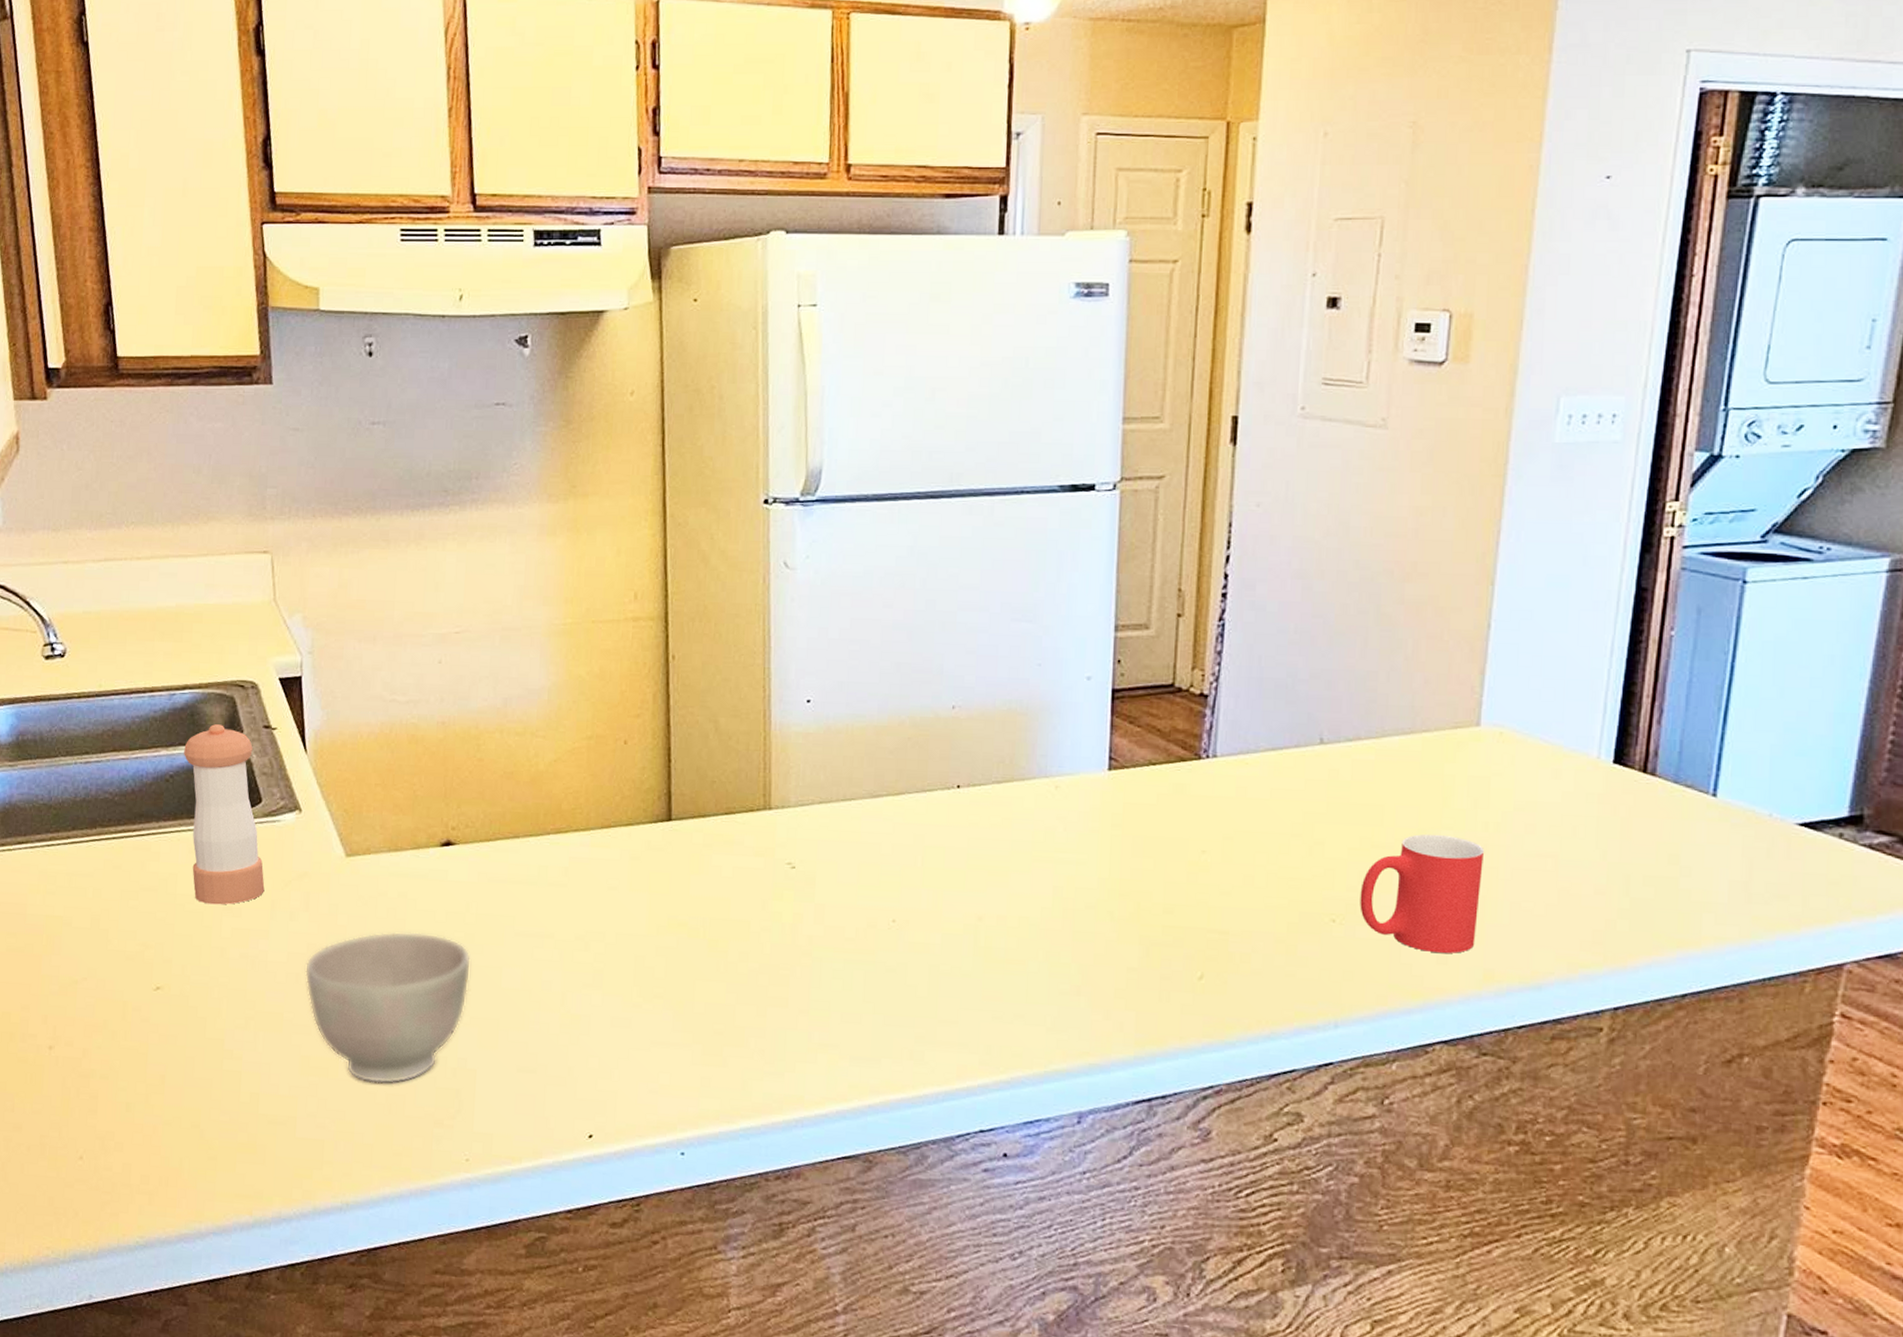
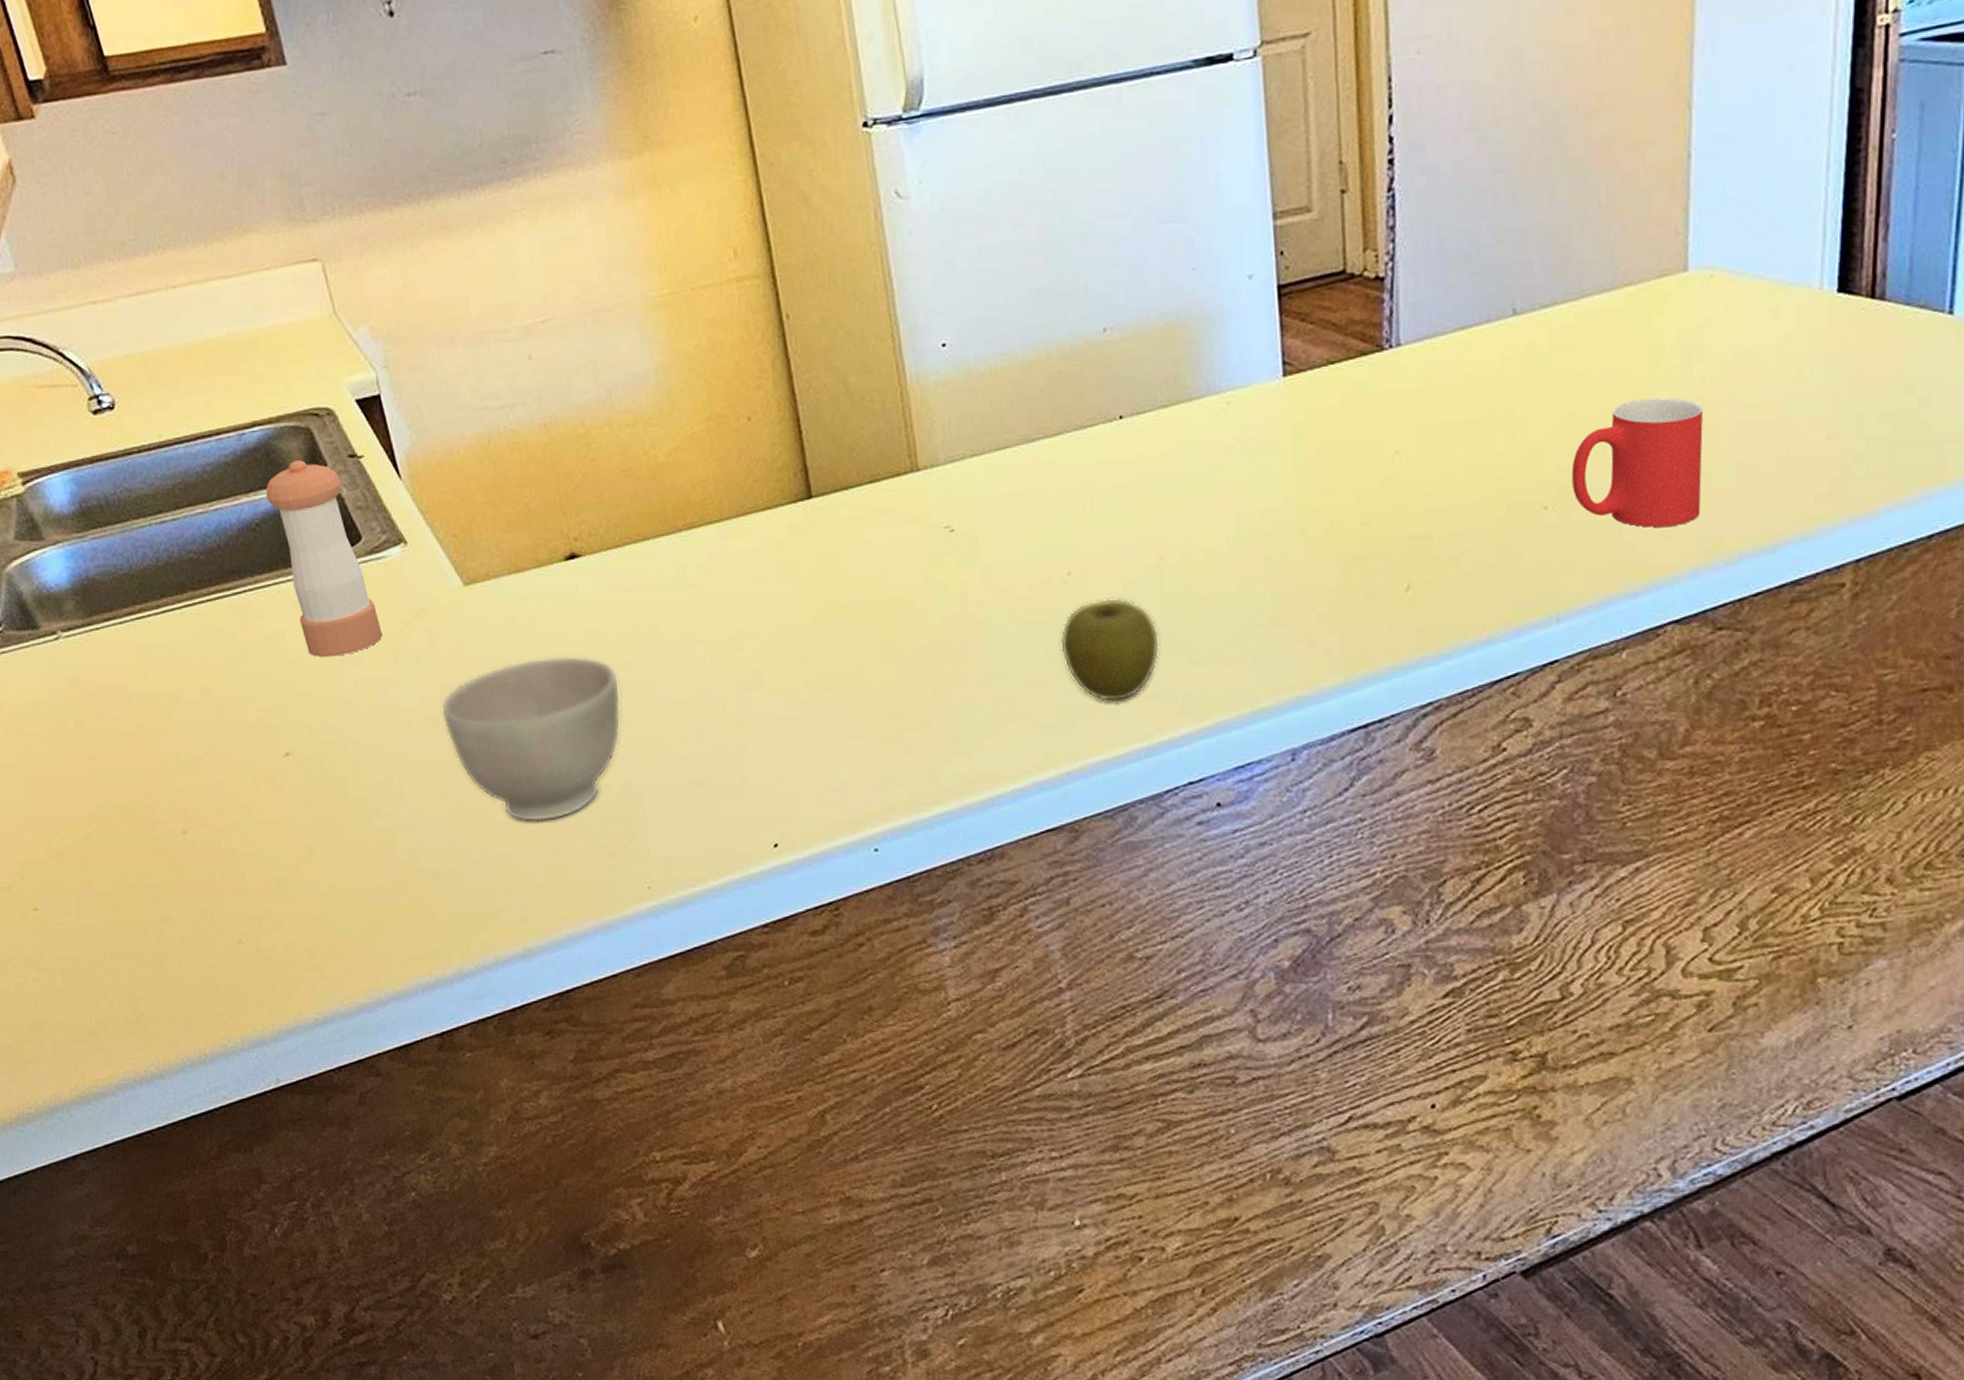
apple: none [878,948,969,1046] -> present [1060,598,1160,702]

